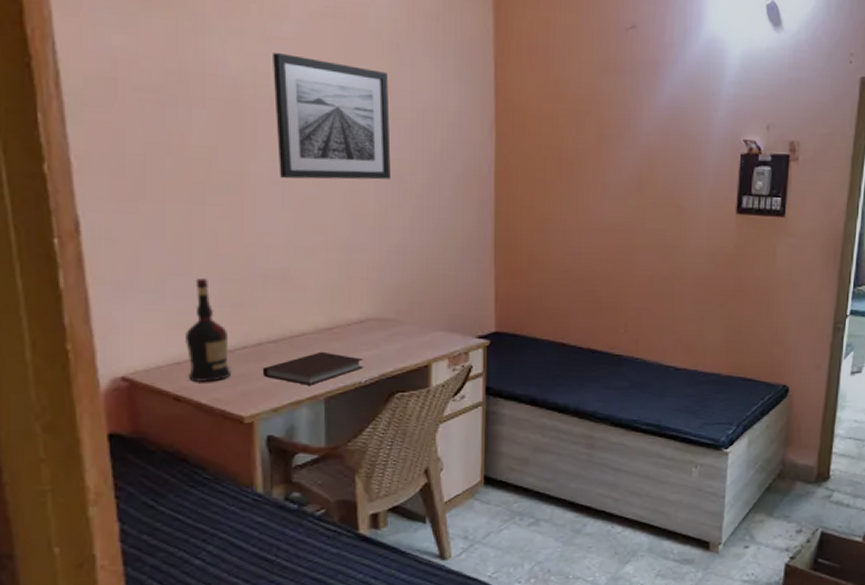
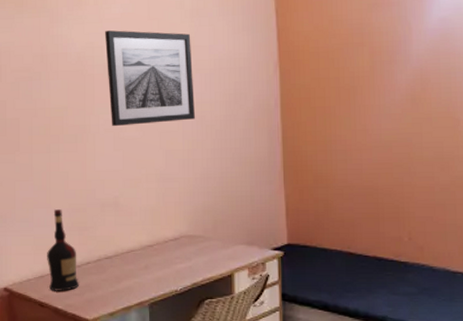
notebook: present [262,351,364,385] -> none [101,265,179,293]

